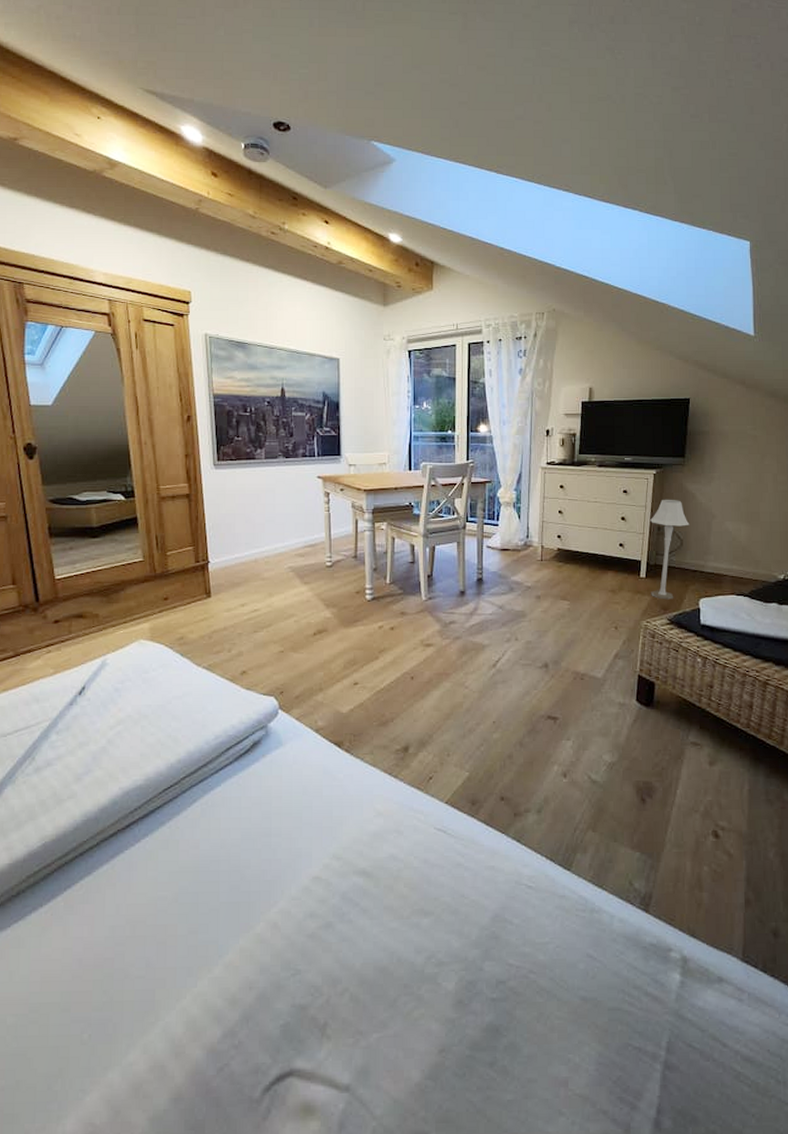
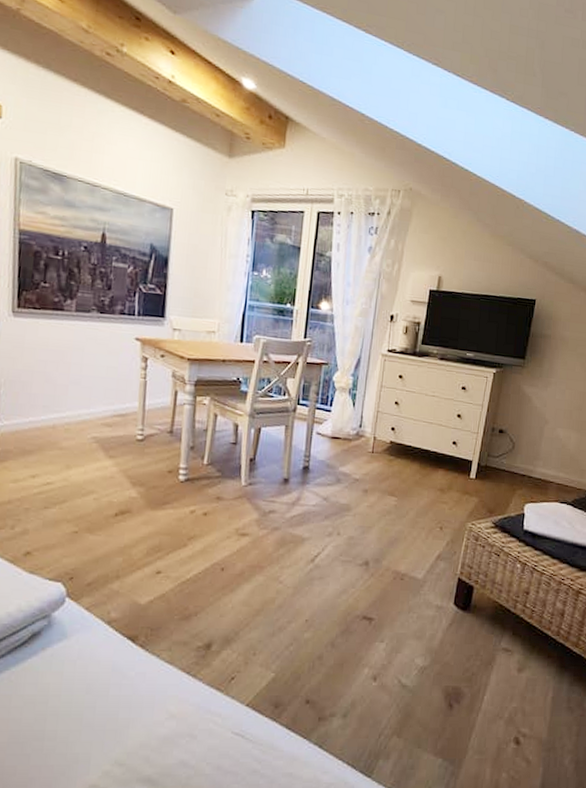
table lamp: present [650,499,690,600] -> none [479,399,523,503]

